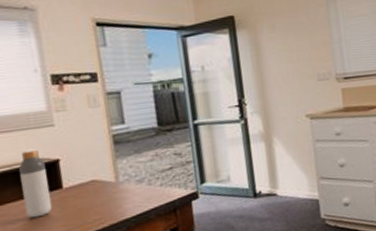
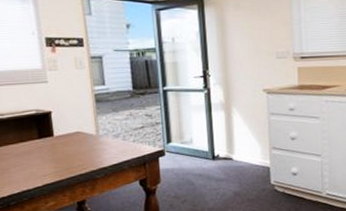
bottle: present [19,149,53,218] -> none [19,101,46,159]

